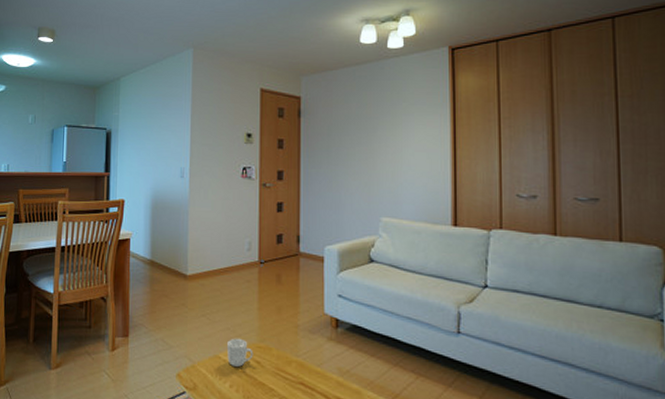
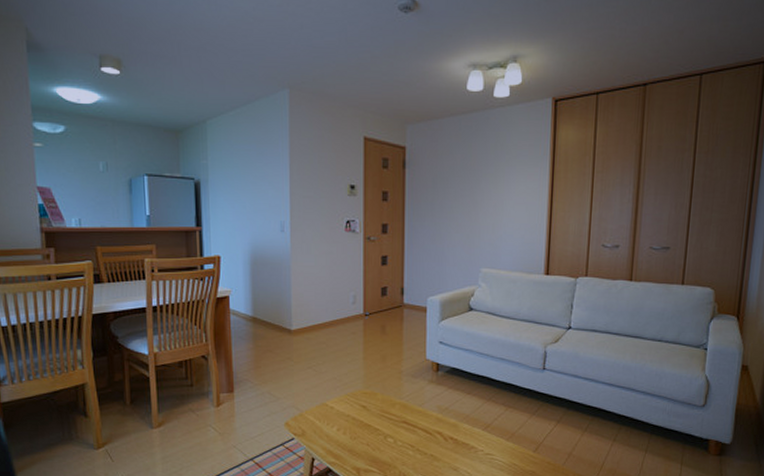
mug: present [227,338,254,367] -> none [334,386,360,412]

